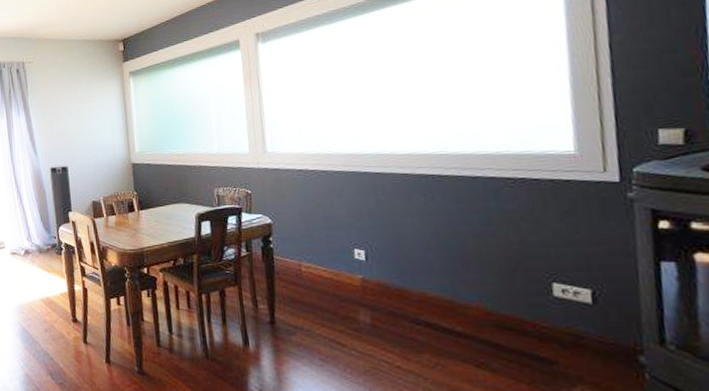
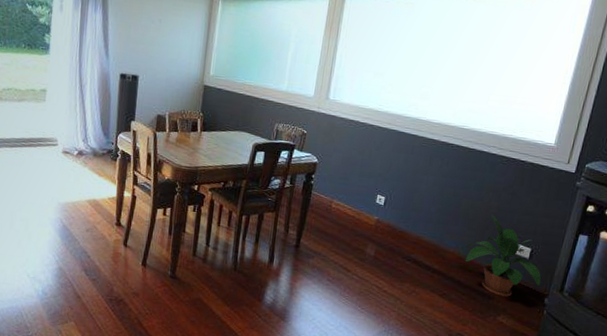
potted plant: none [492,252,625,359] -> present [465,214,541,297]

